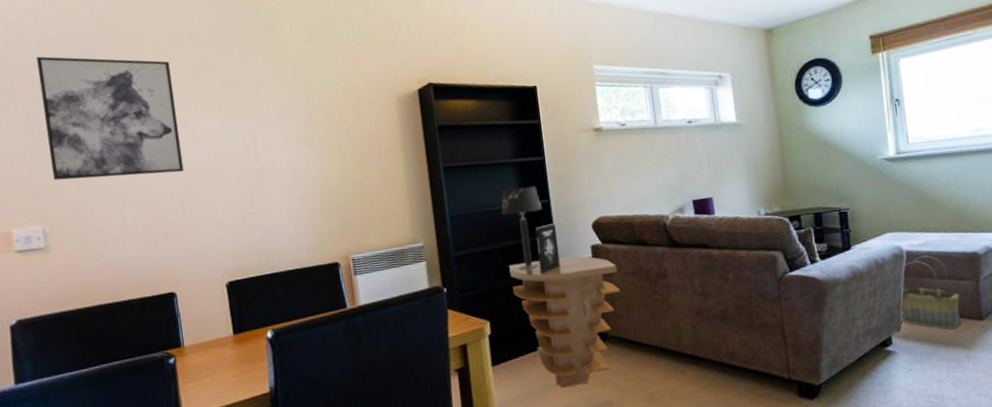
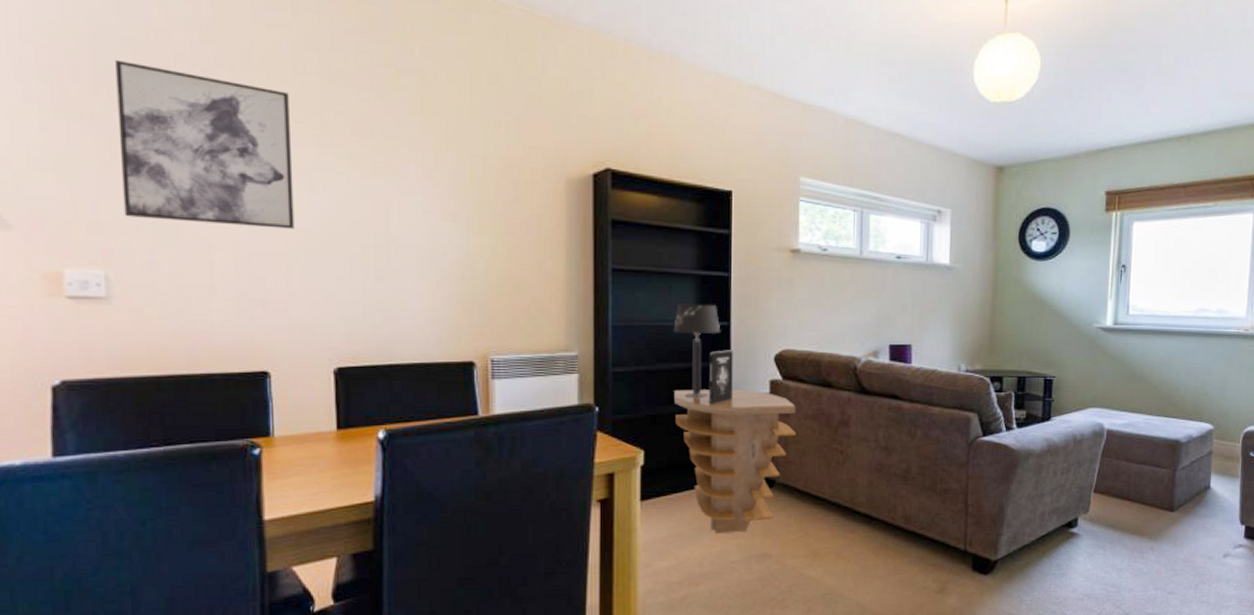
basket: present [899,255,961,330] -> none [1090,437,1154,518]

